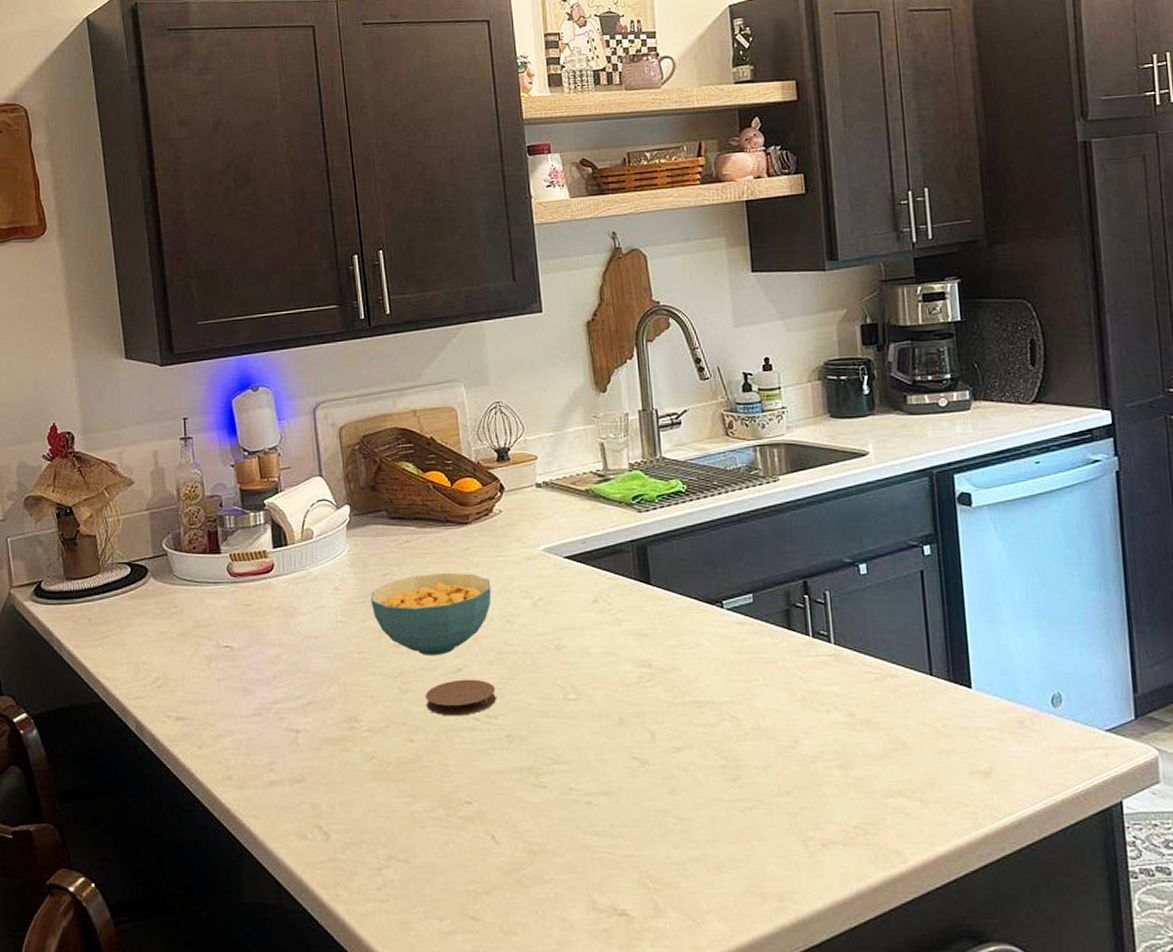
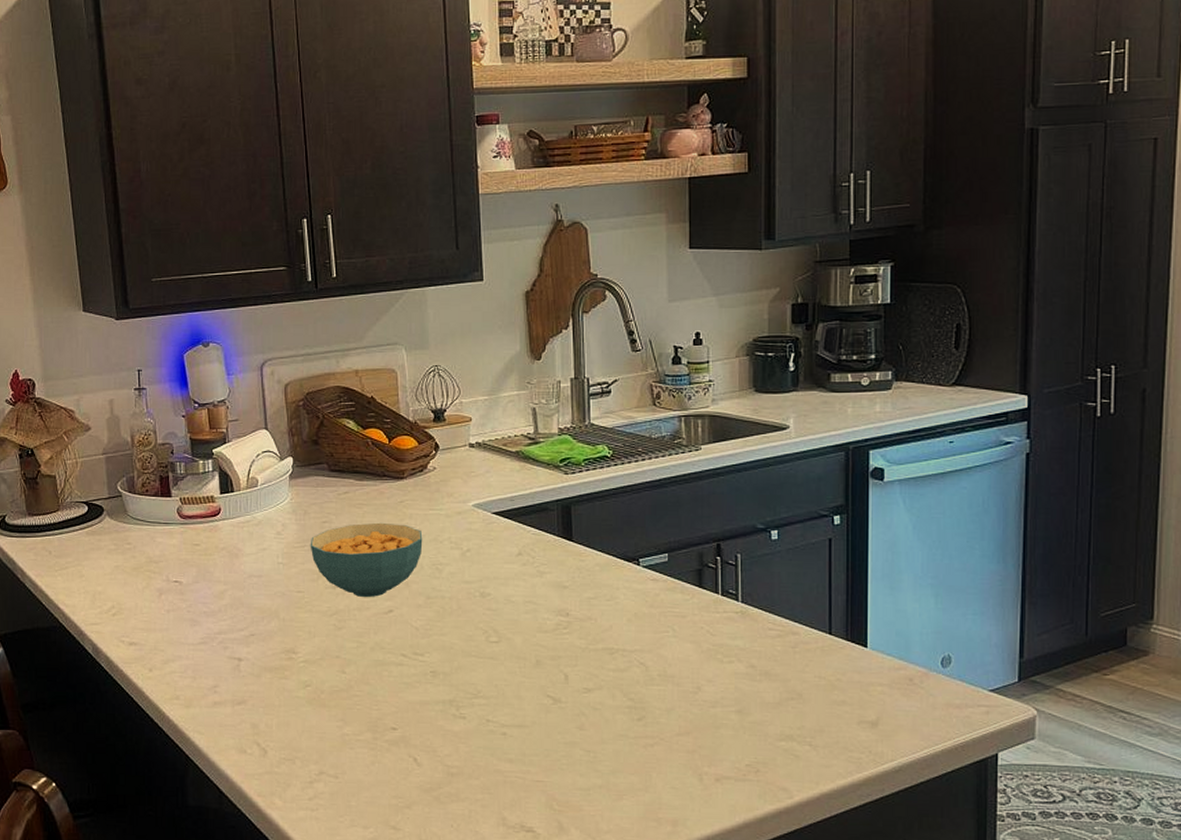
coaster: present [425,679,496,716] -> none [358,619,423,652]

